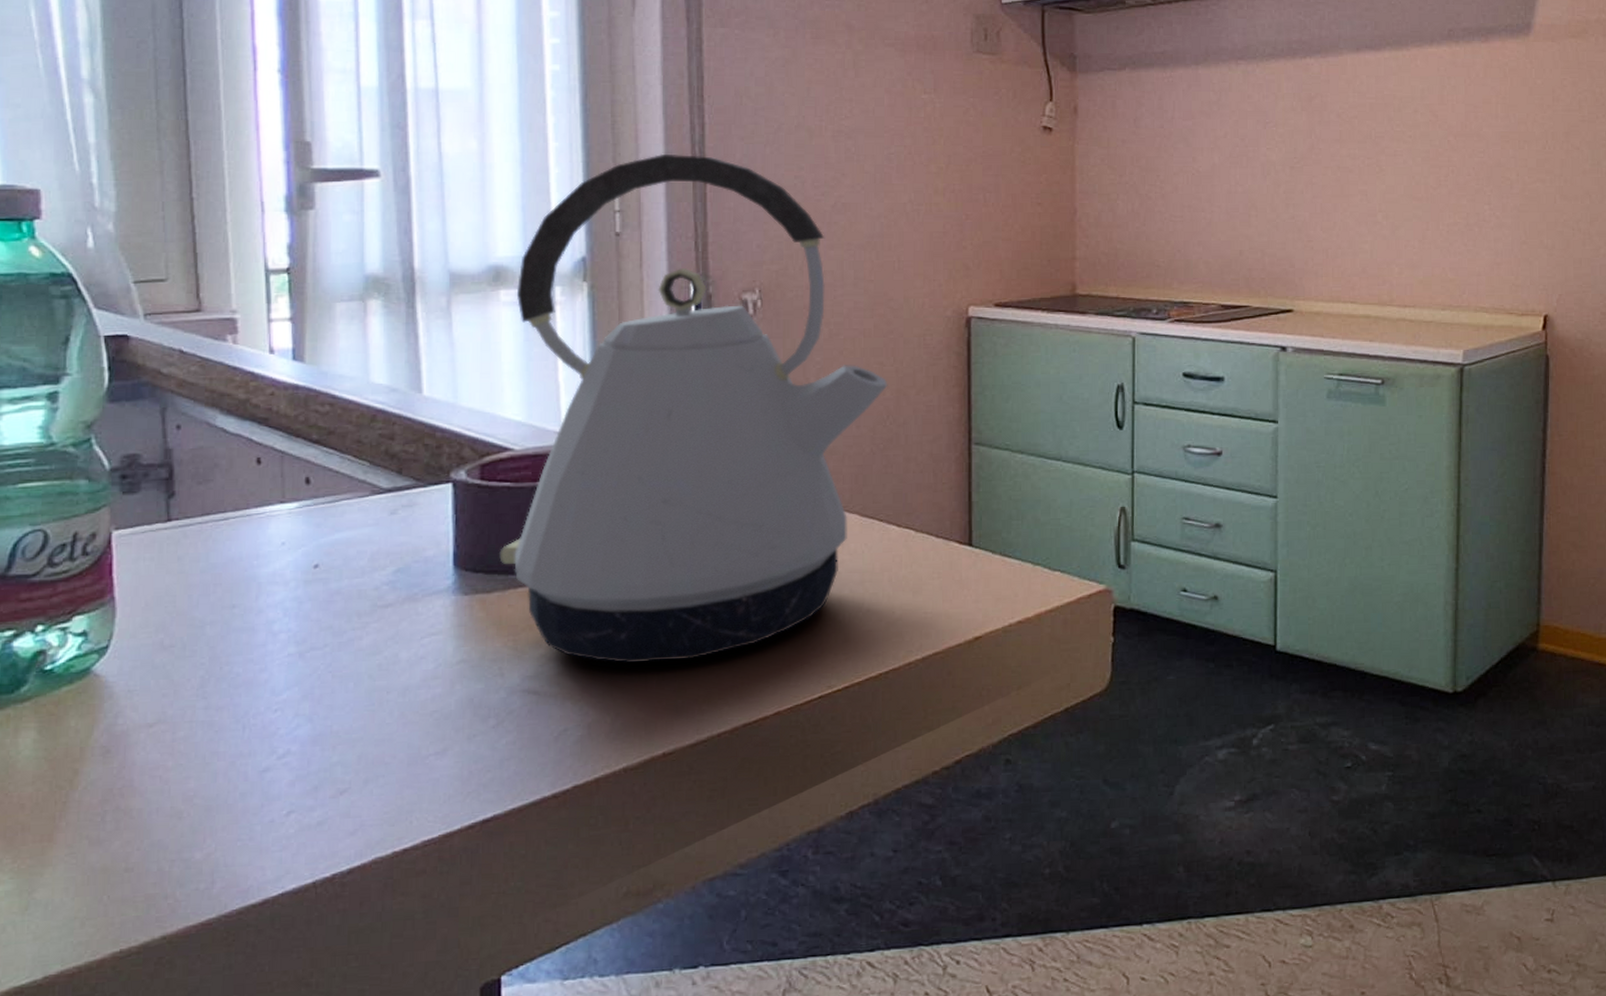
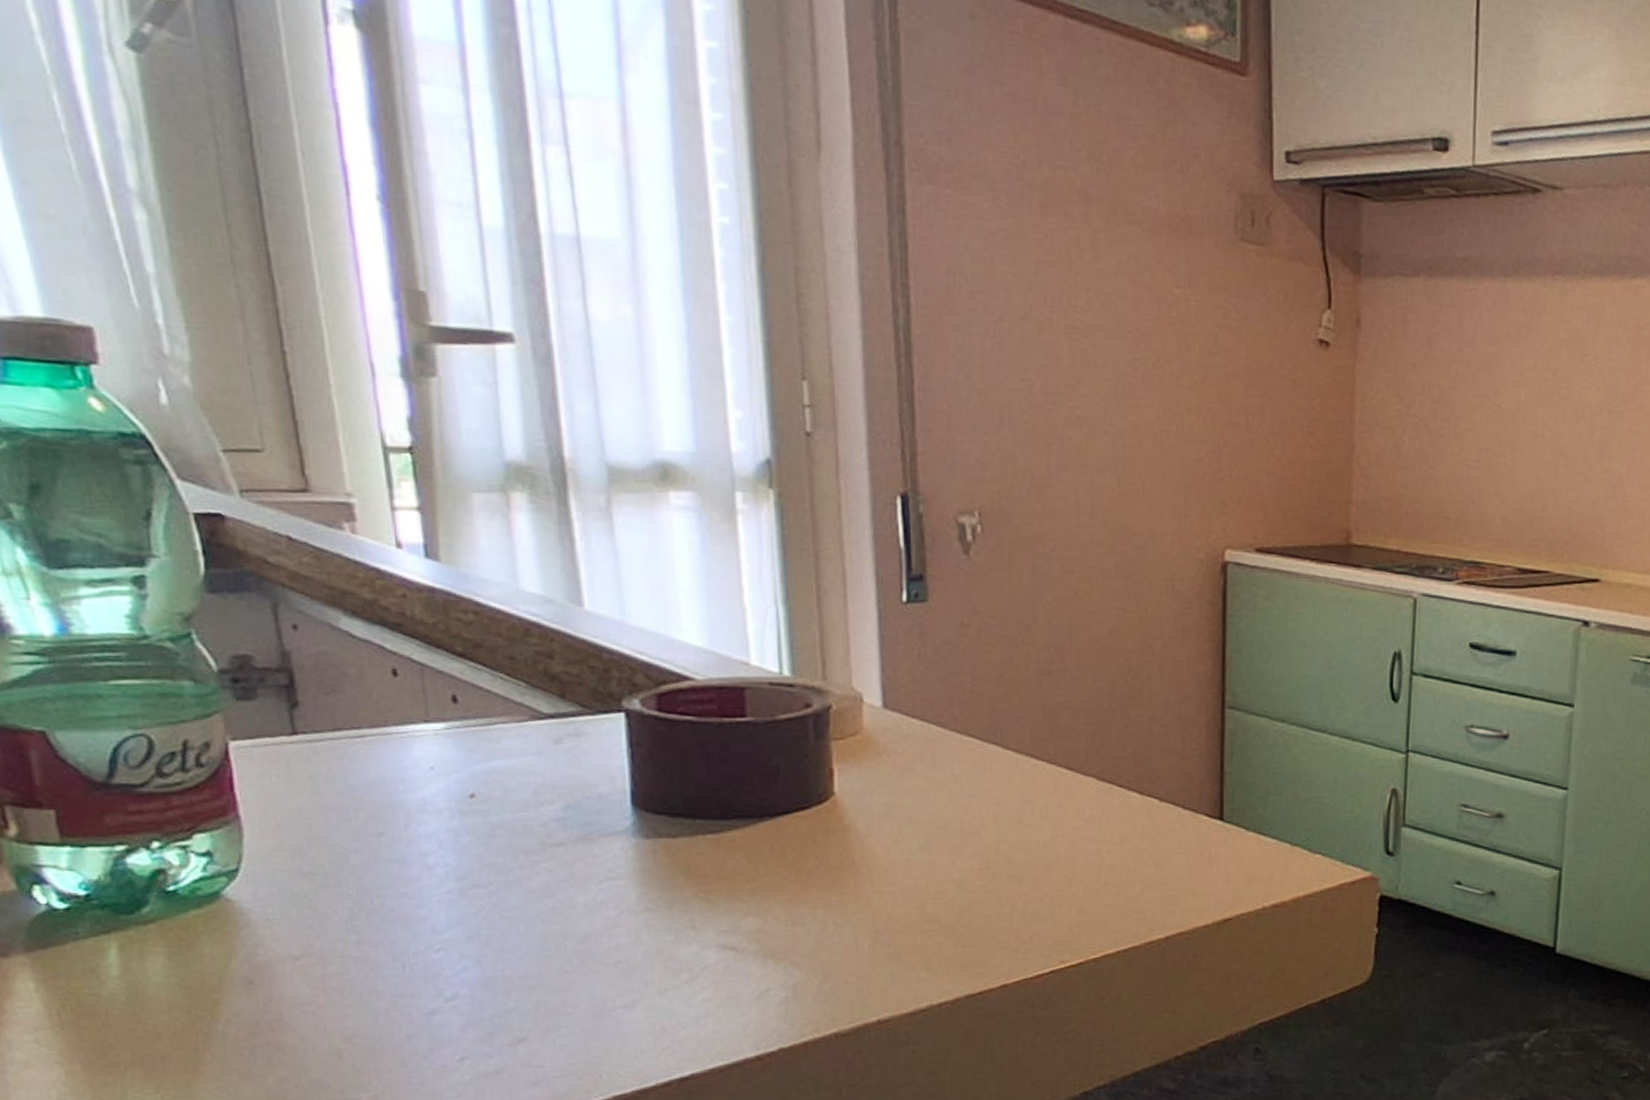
kettle: present [499,153,888,663] -> none [684,338,1130,925]

